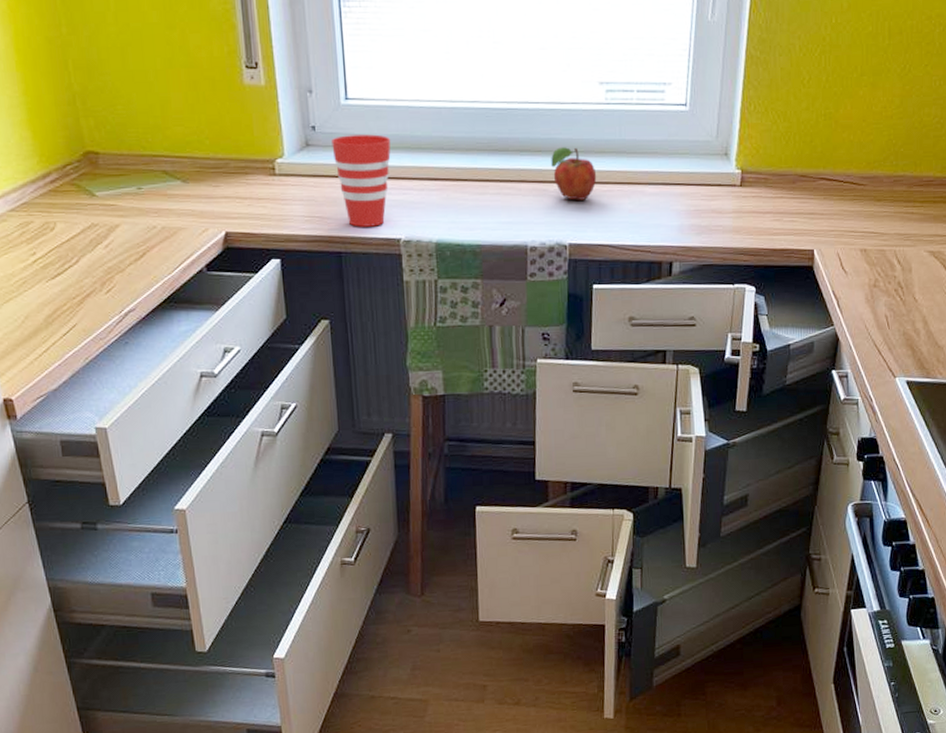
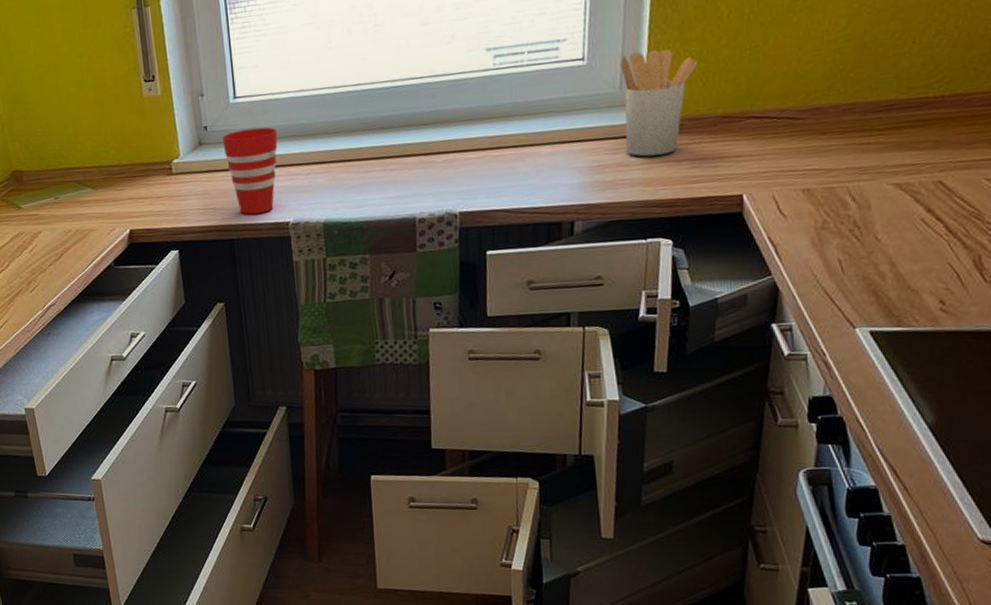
fruit: present [551,147,597,200] -> none [437,117,487,169]
utensil holder: none [718,104,783,206] -> present [620,49,698,157]

